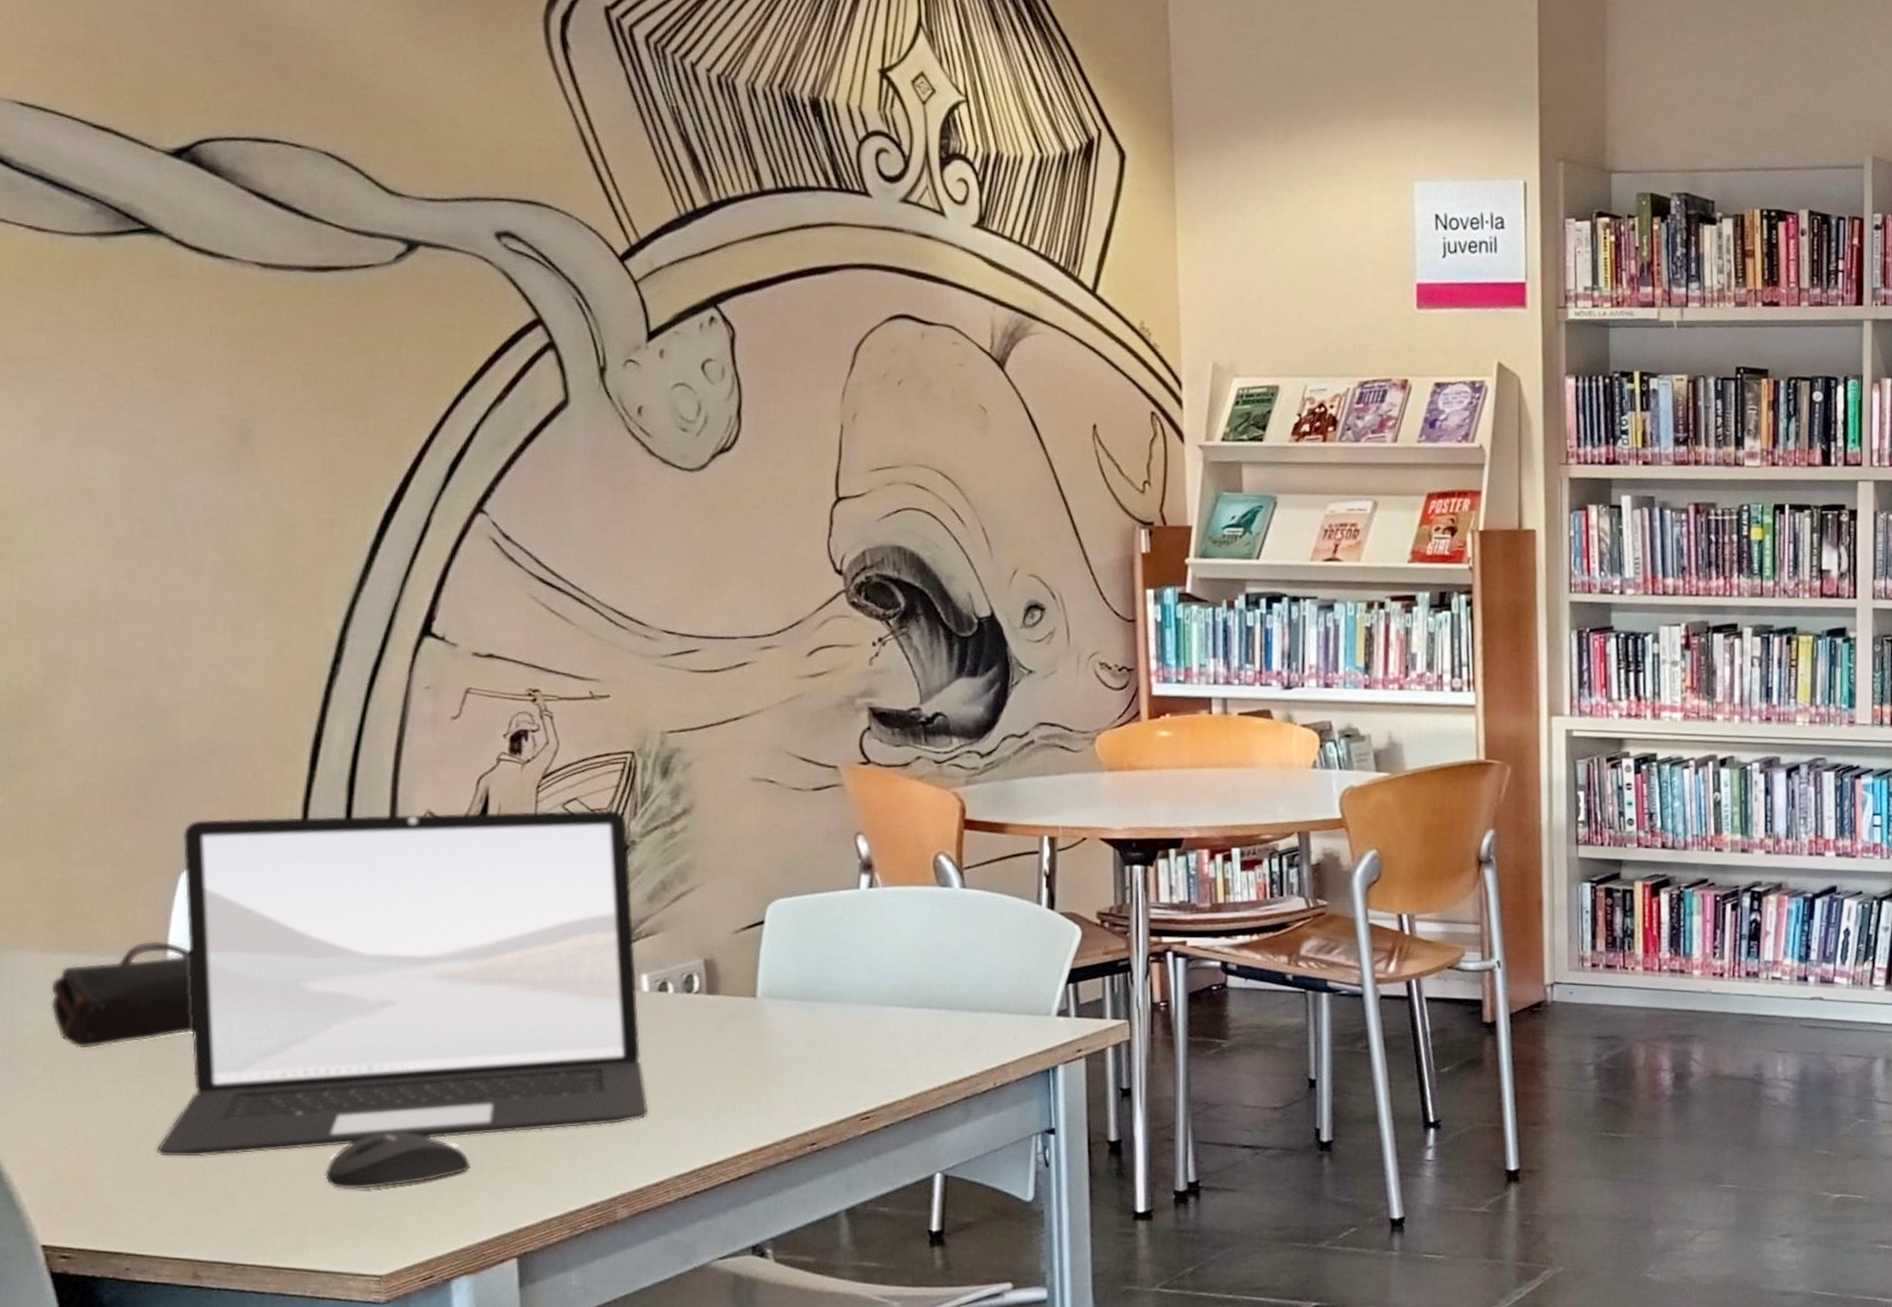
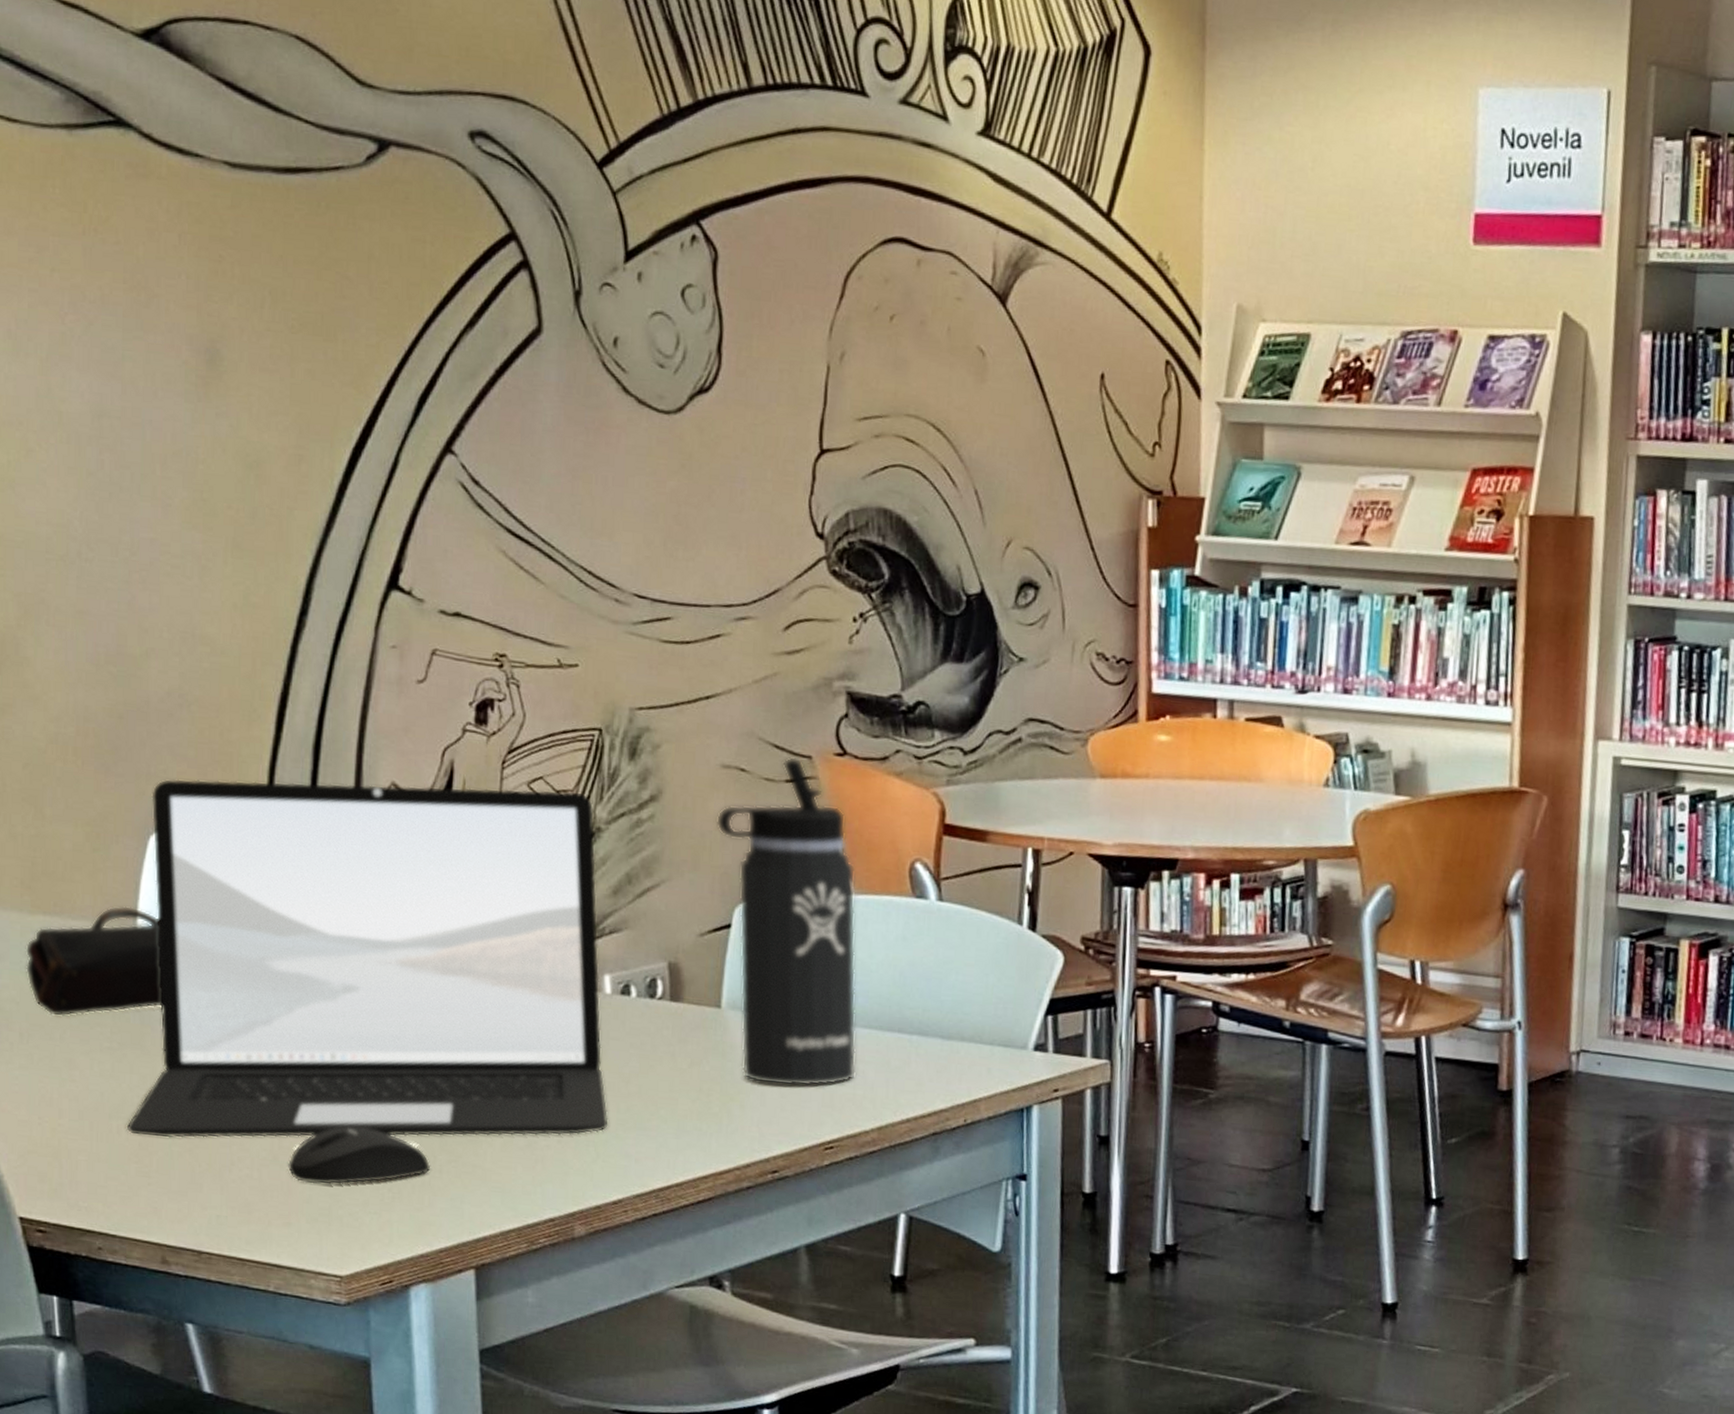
thermos bottle: none [747,768,890,1065] -> present [715,757,857,1087]

